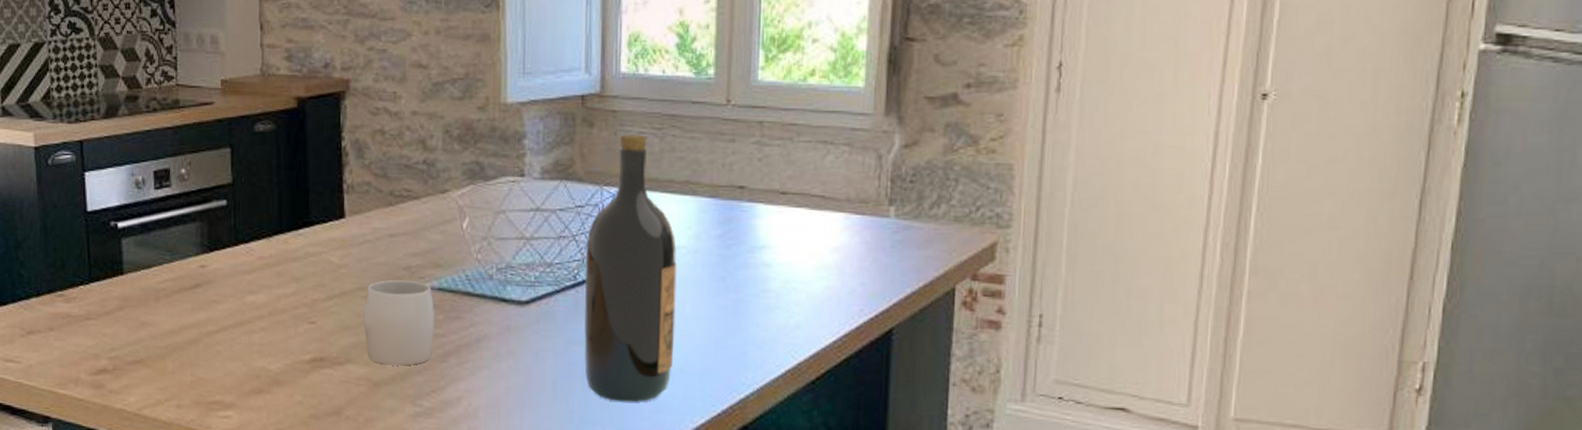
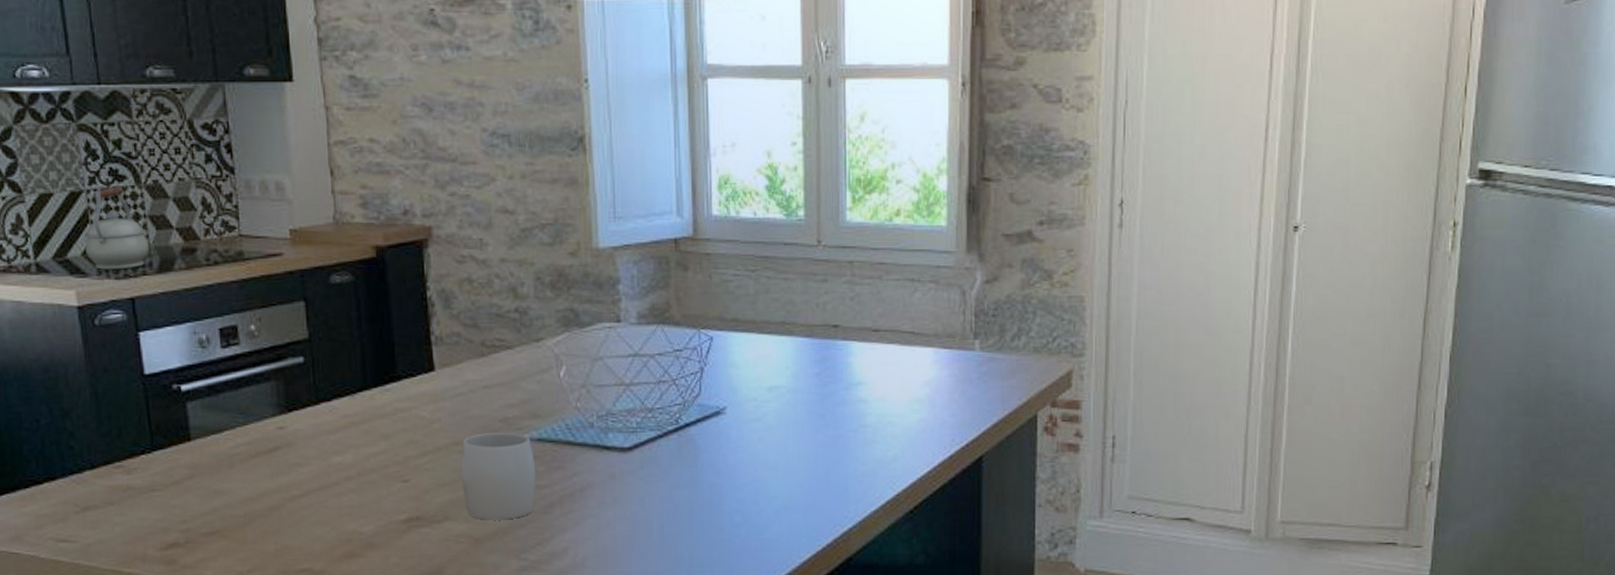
kettle: none [44,37,99,114] -> present [84,185,150,270]
wine bottle: present [584,134,677,402] -> none [686,277,778,542]

